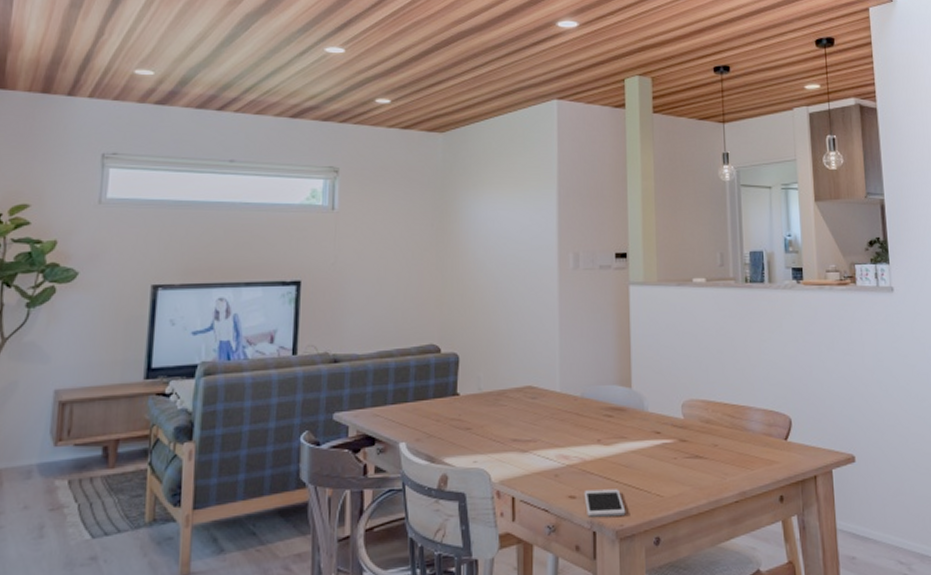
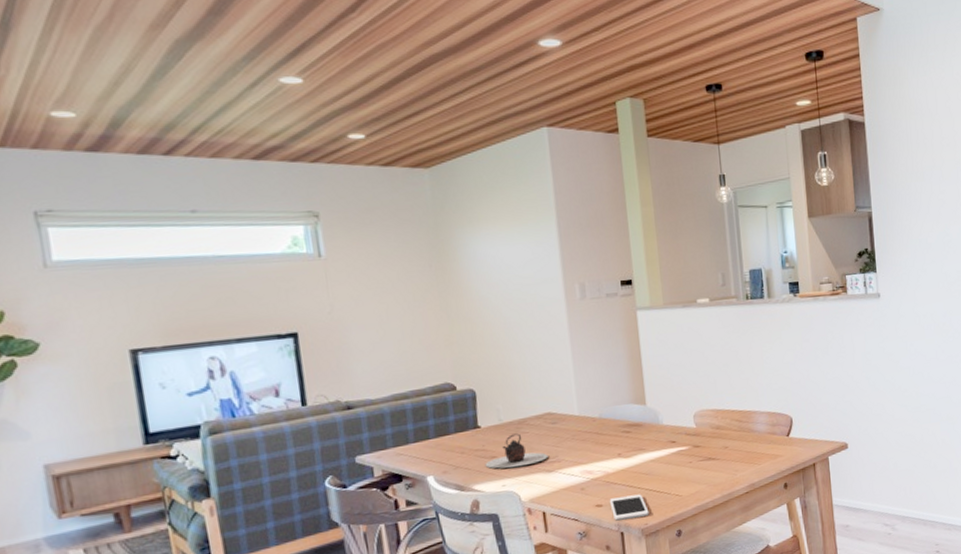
teapot: none [459,405,524,443] -> present [485,433,548,469]

